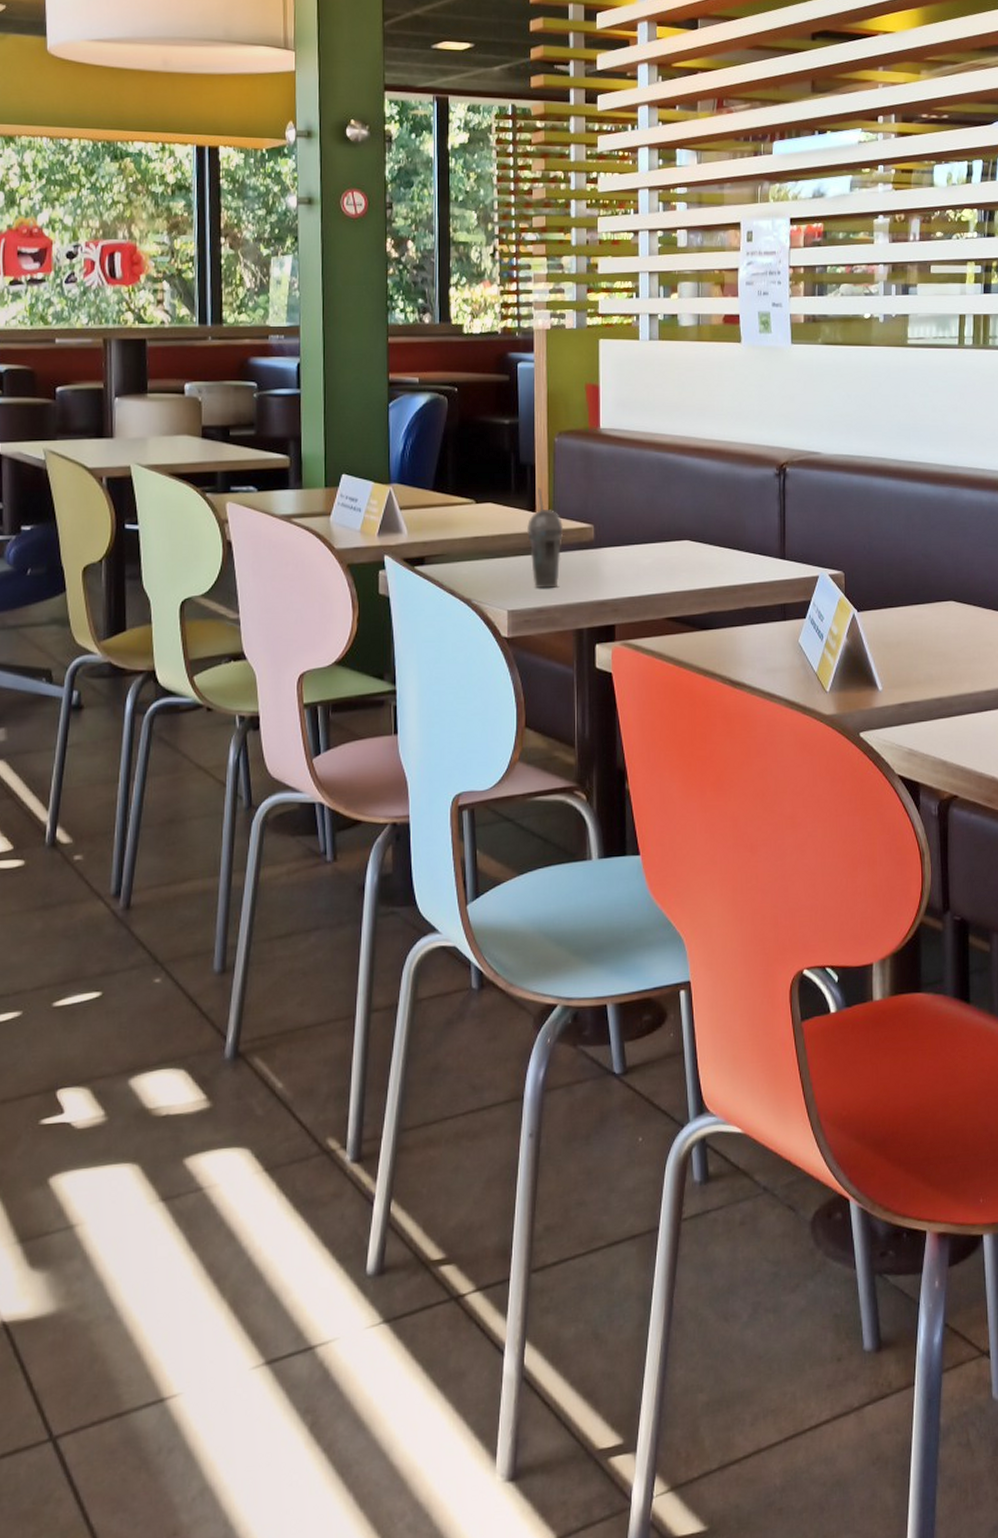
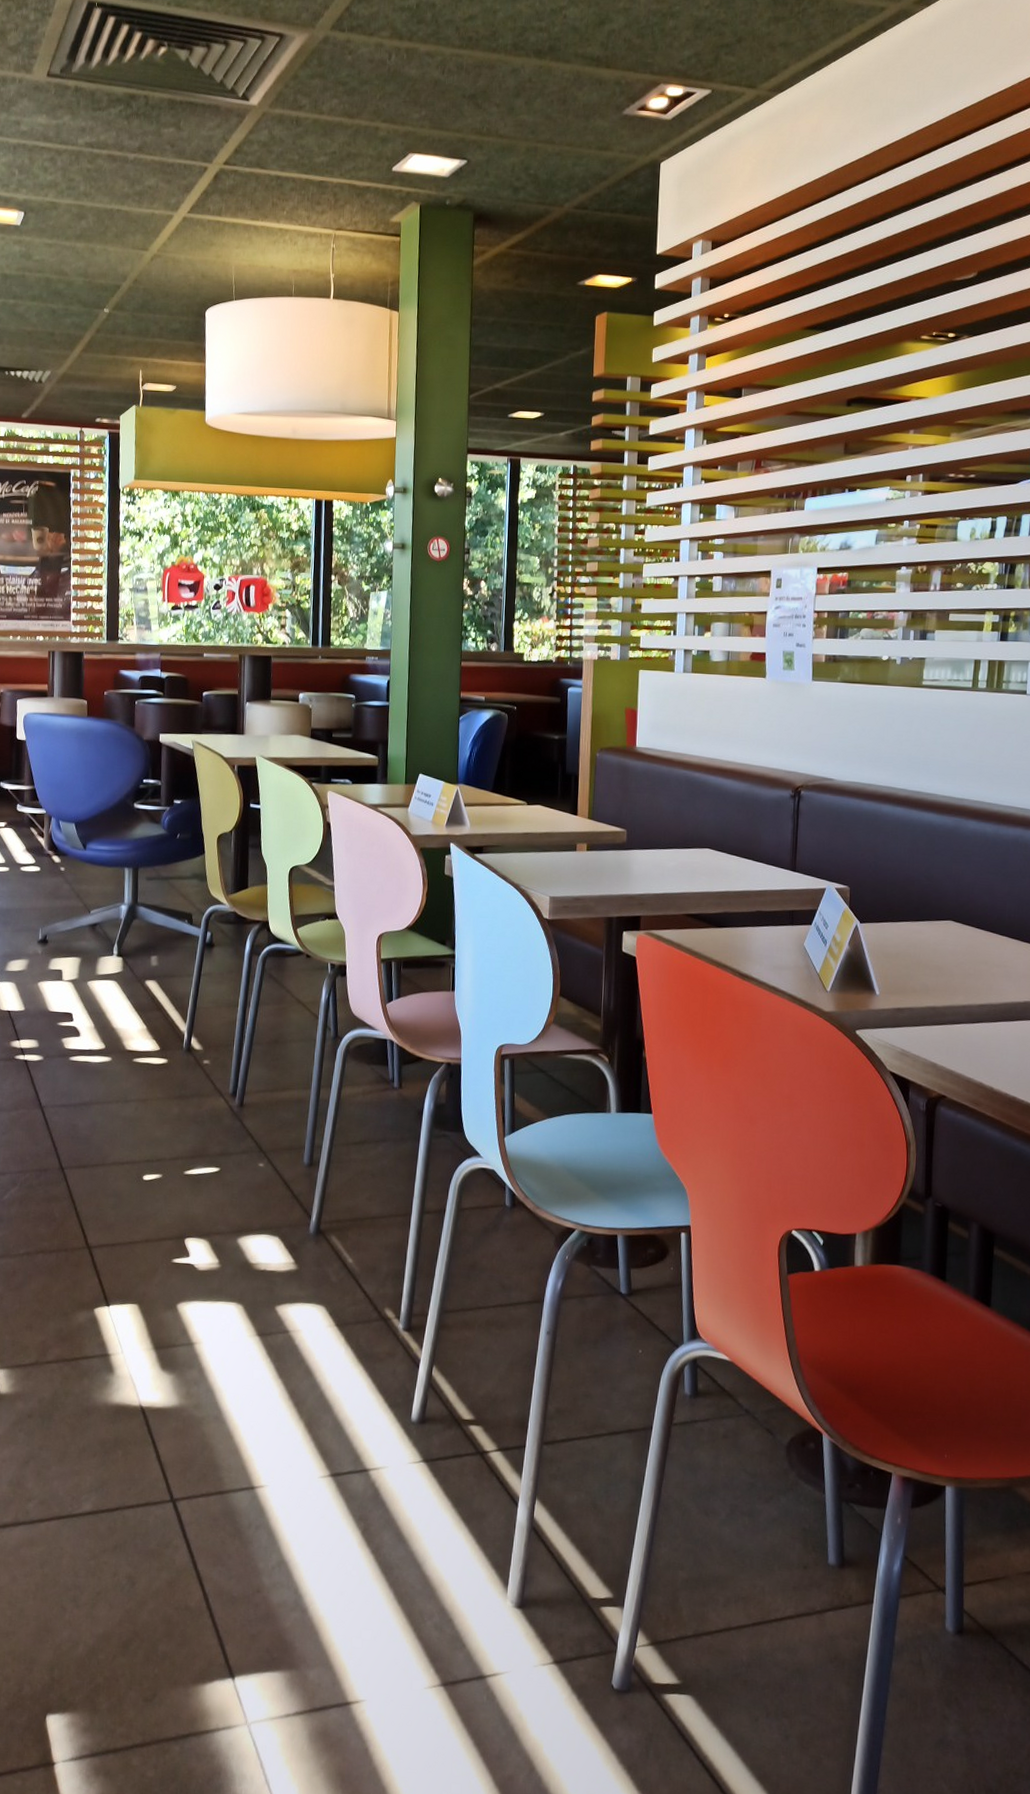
beverage cup: present [526,488,564,589] -> none [568,795,601,881]

